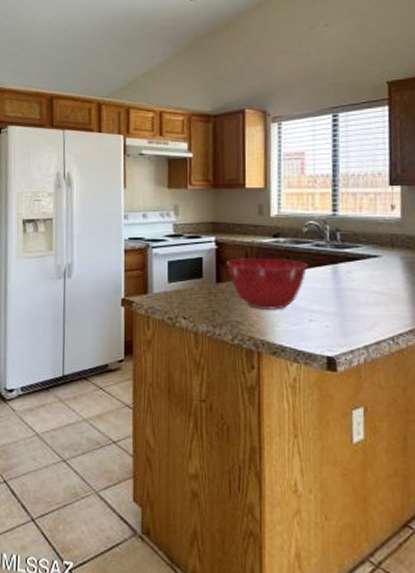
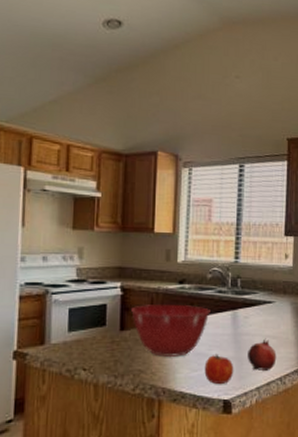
fruit: none [304,308,338,340] -> present [204,354,234,384]
fruit: none [352,294,387,329] -> present [248,338,277,370]

